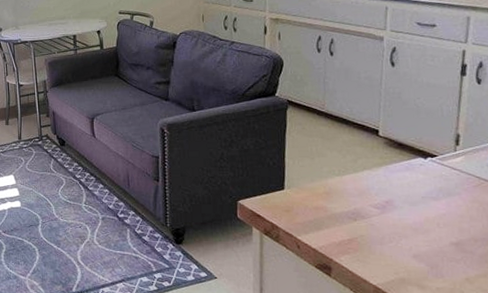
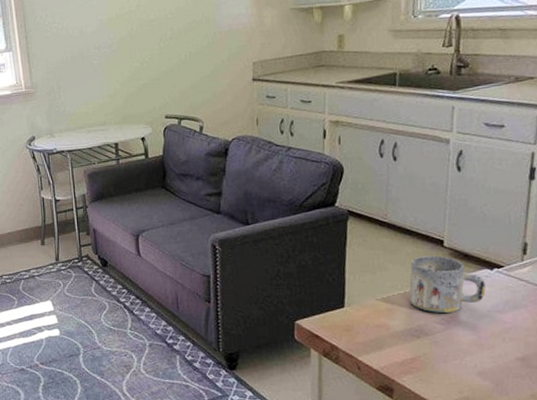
mug: none [346,144,420,197] -> present [409,255,486,313]

